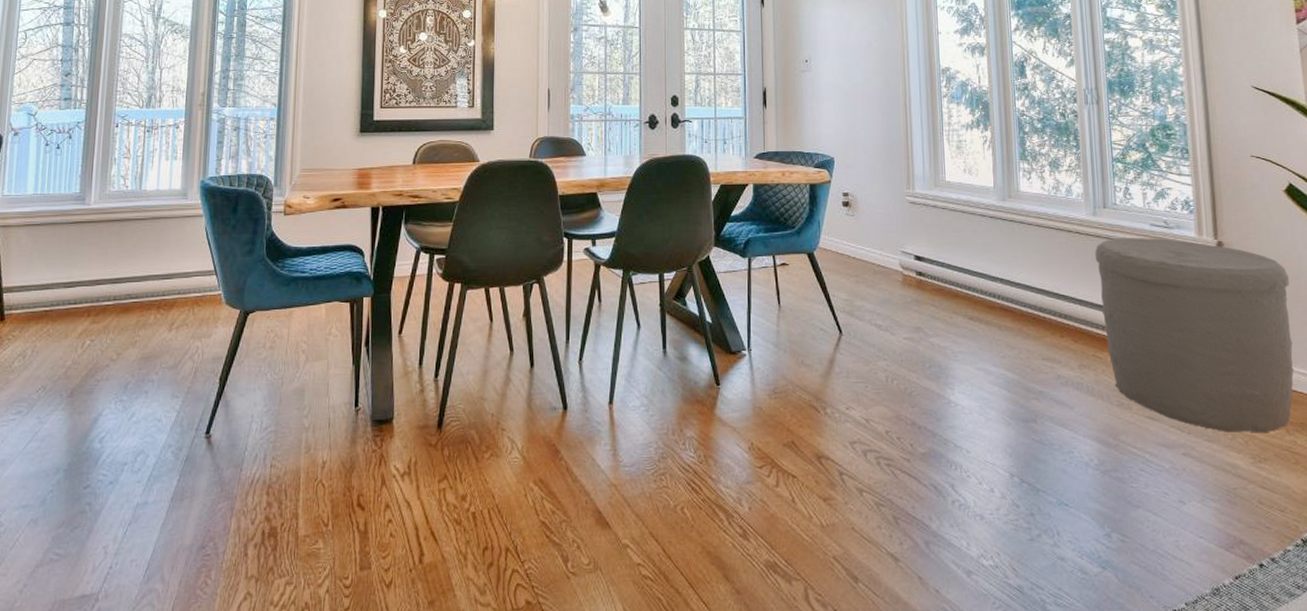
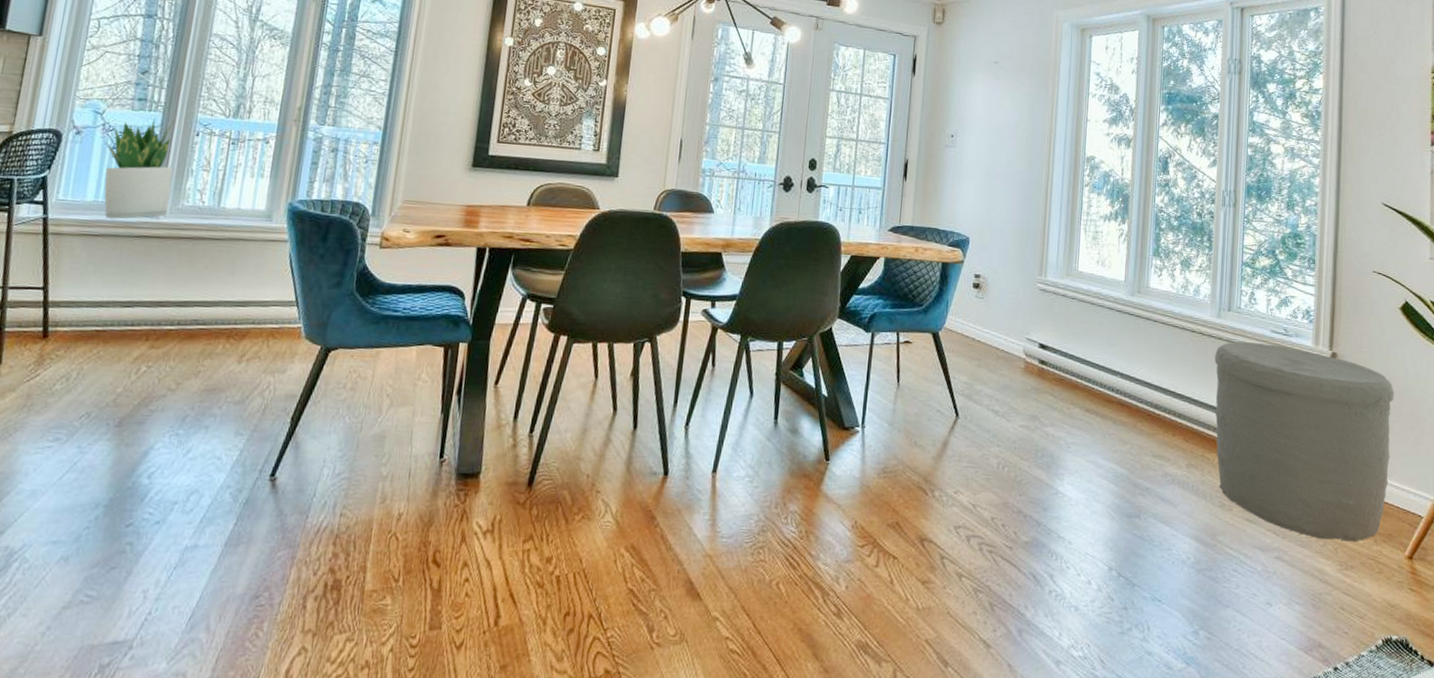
planter: none [39,115,99,209] -> present [104,118,175,220]

